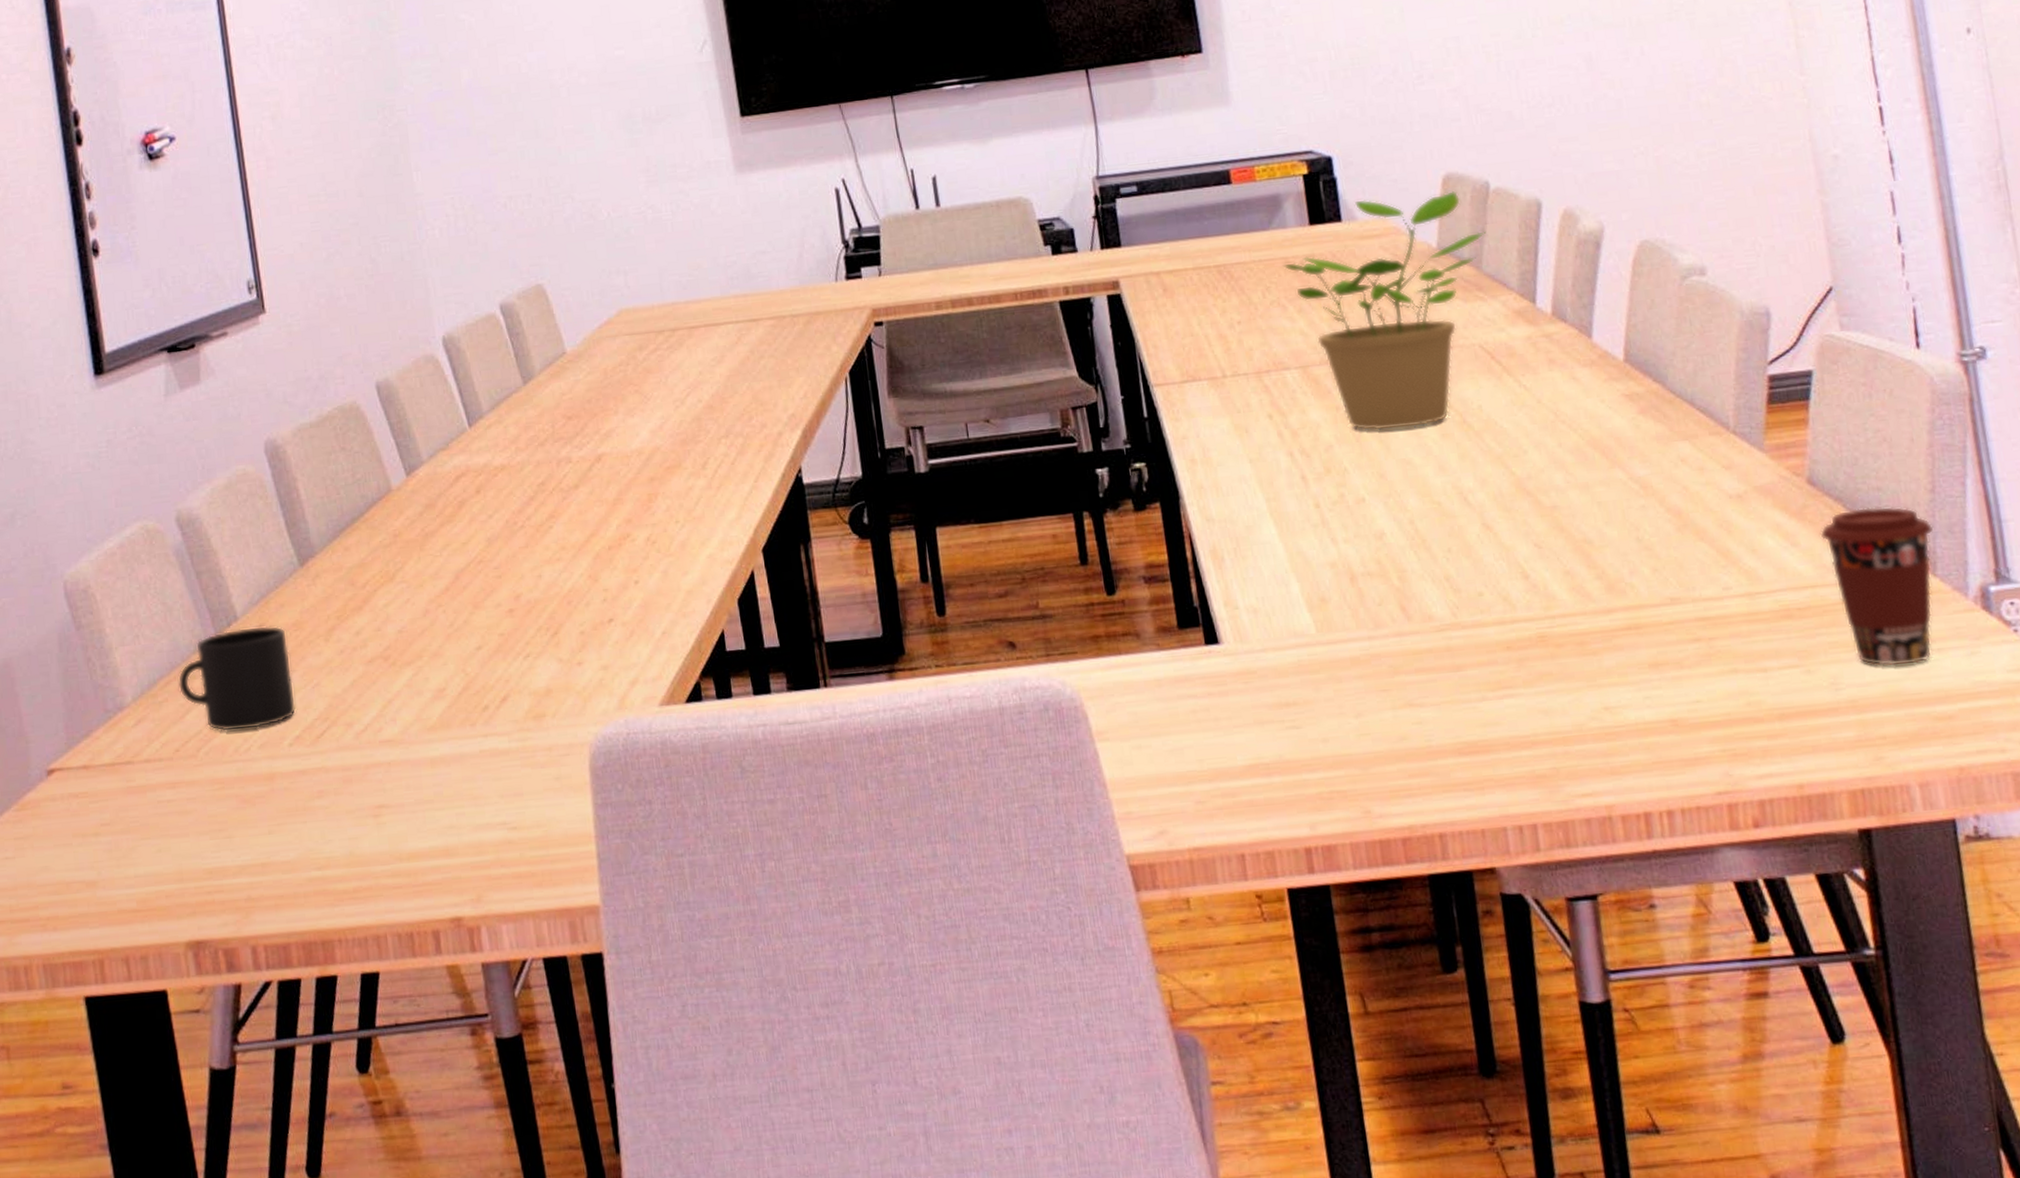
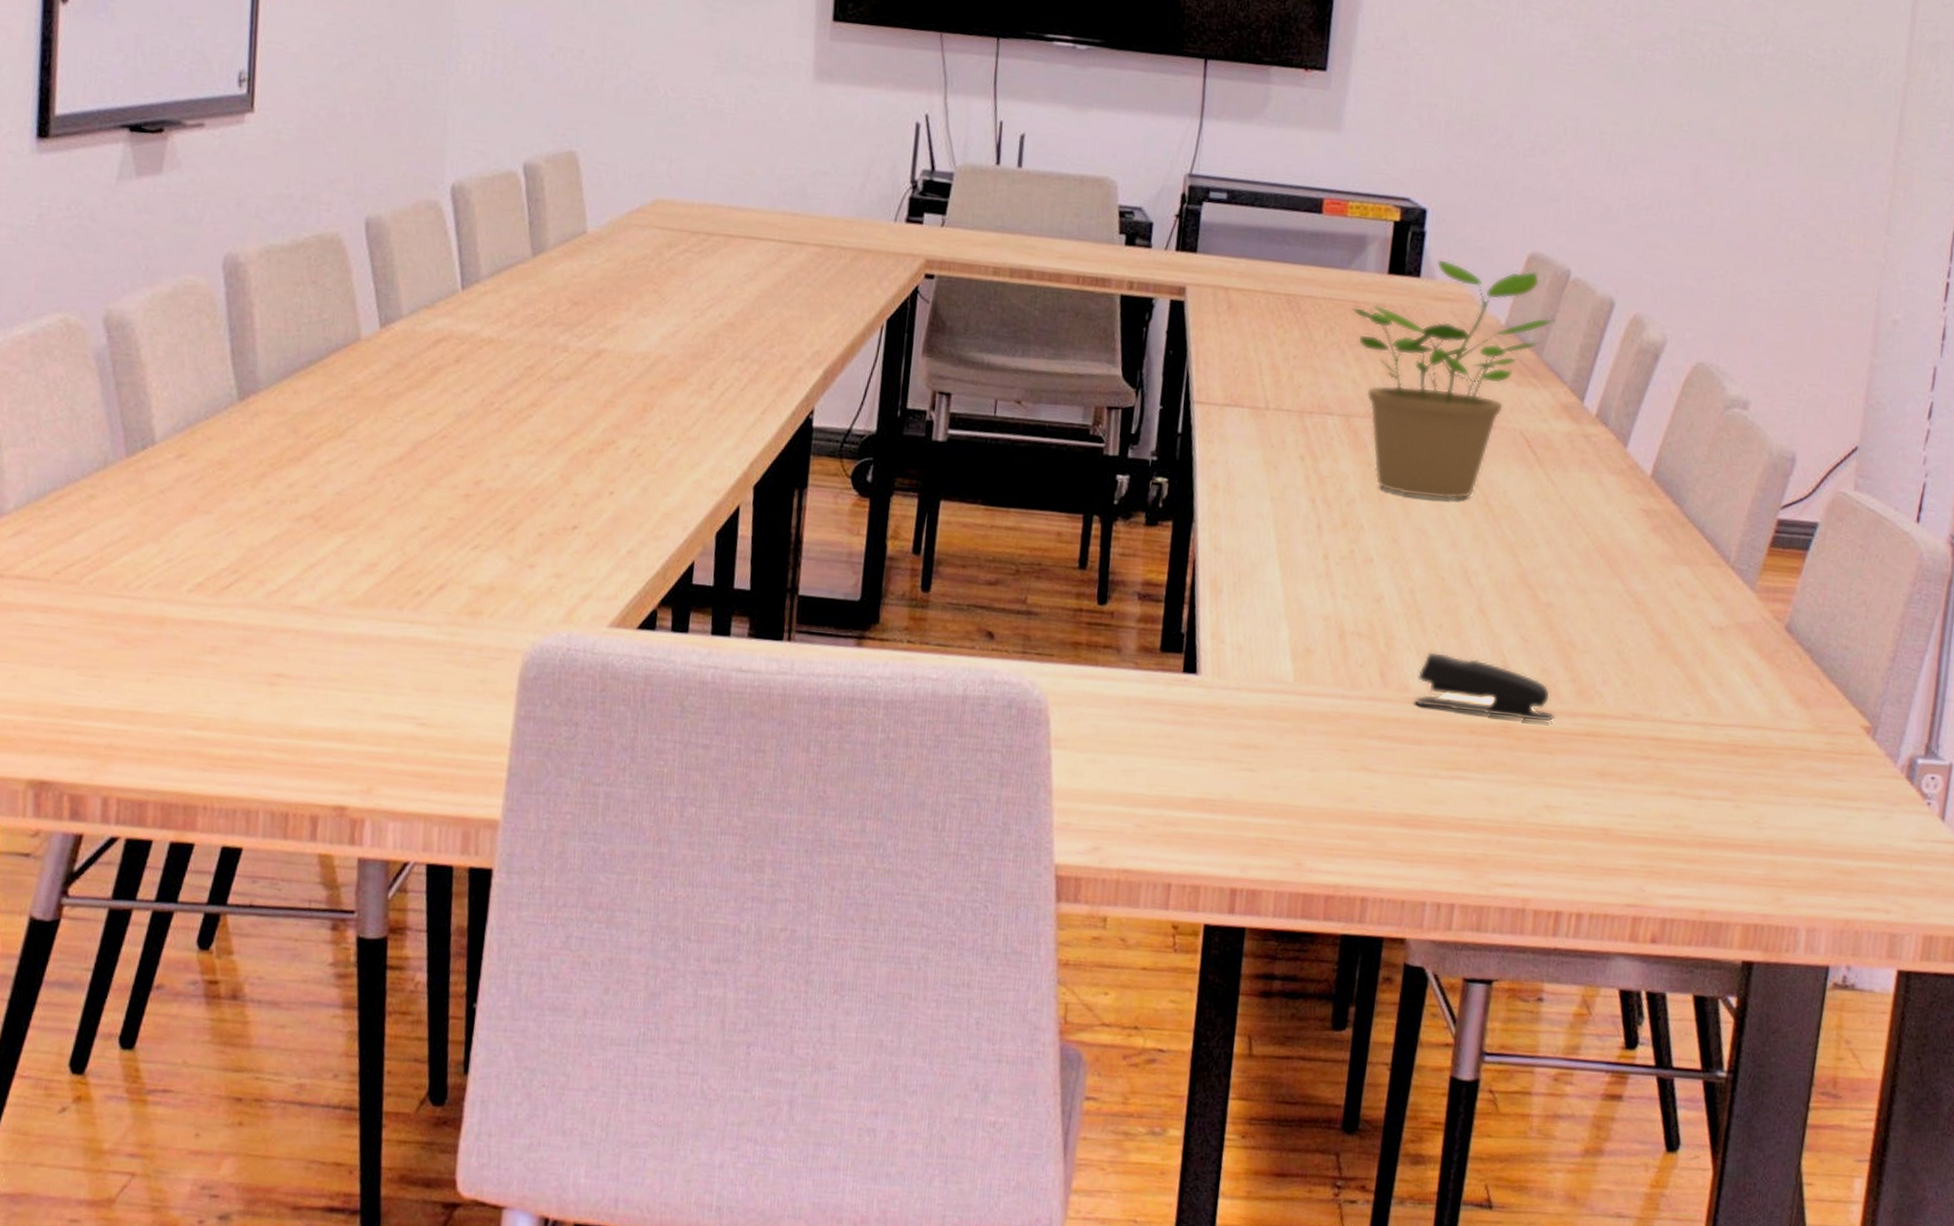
mug: present [178,626,296,732] -> none [71,453,209,566]
stapler: none [1439,575,1590,632] -> present [1415,651,1555,723]
coffee cup: present [1820,506,1934,667] -> none [1783,662,1885,818]

